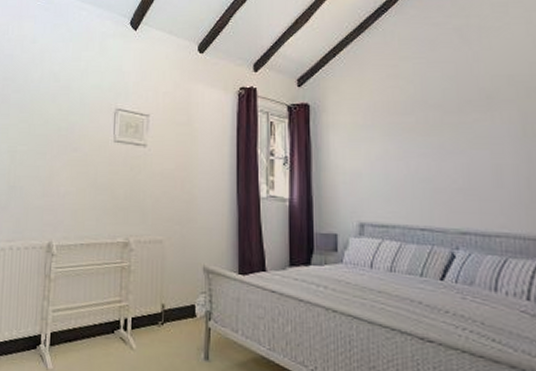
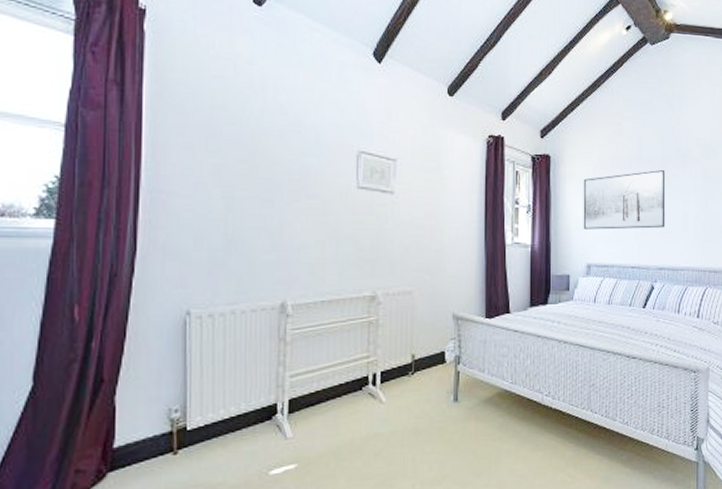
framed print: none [351,114,468,184] -> present [583,169,666,230]

